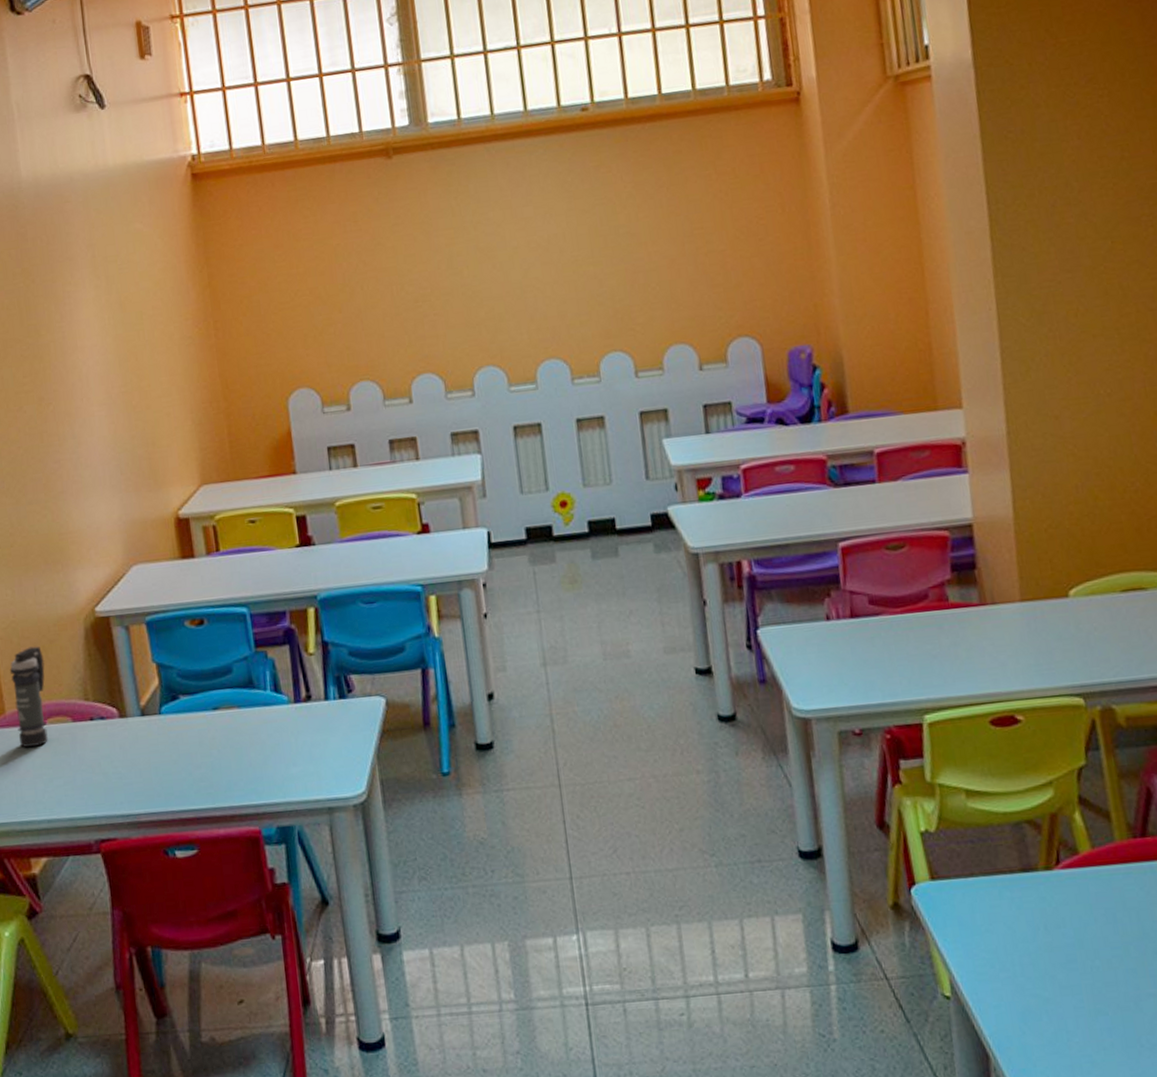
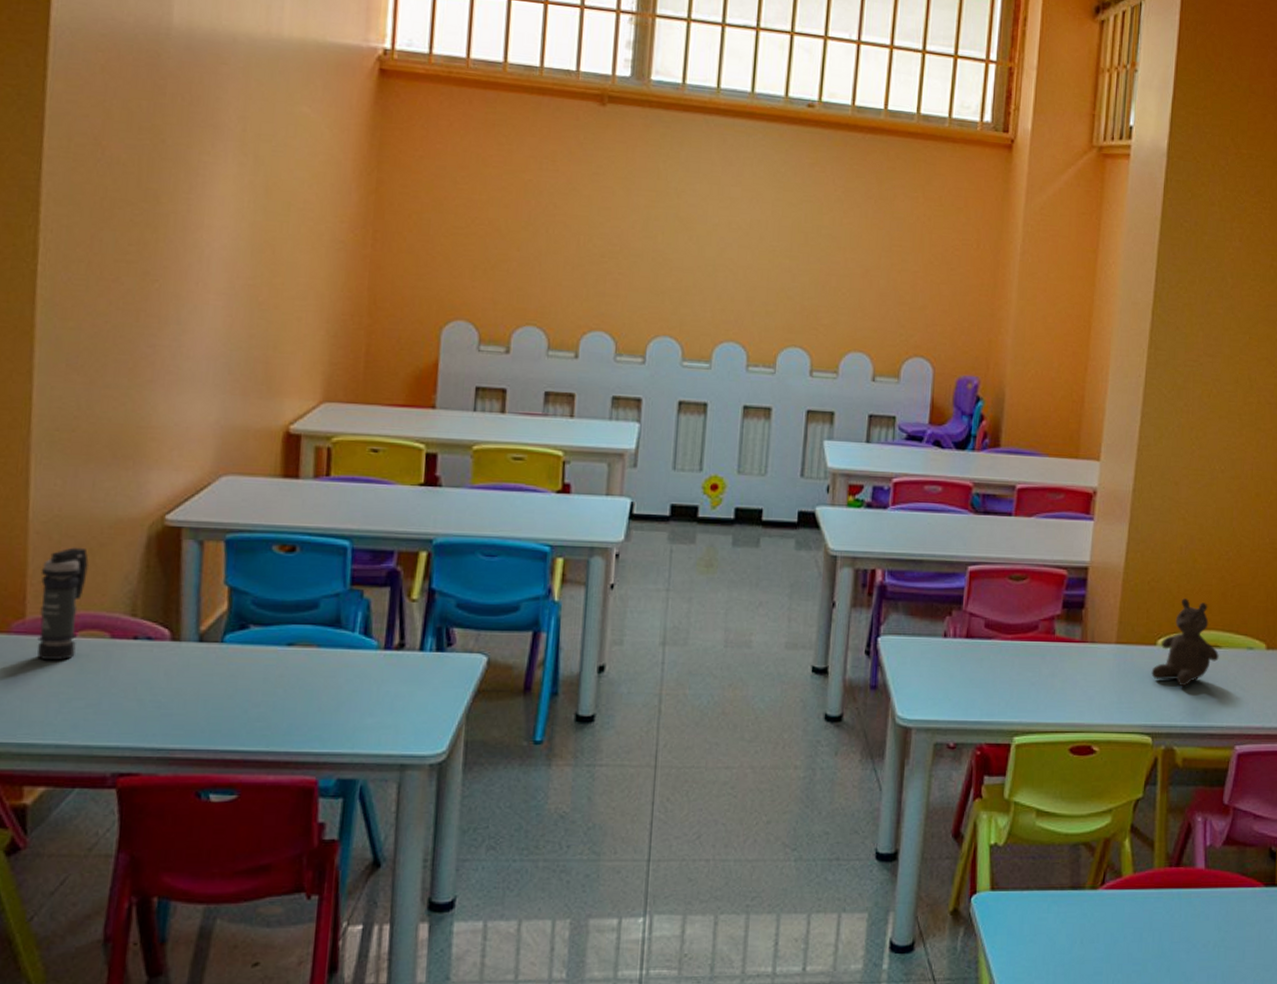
teddy bear: none [1068,541,1147,639] -> present [1151,598,1219,687]

